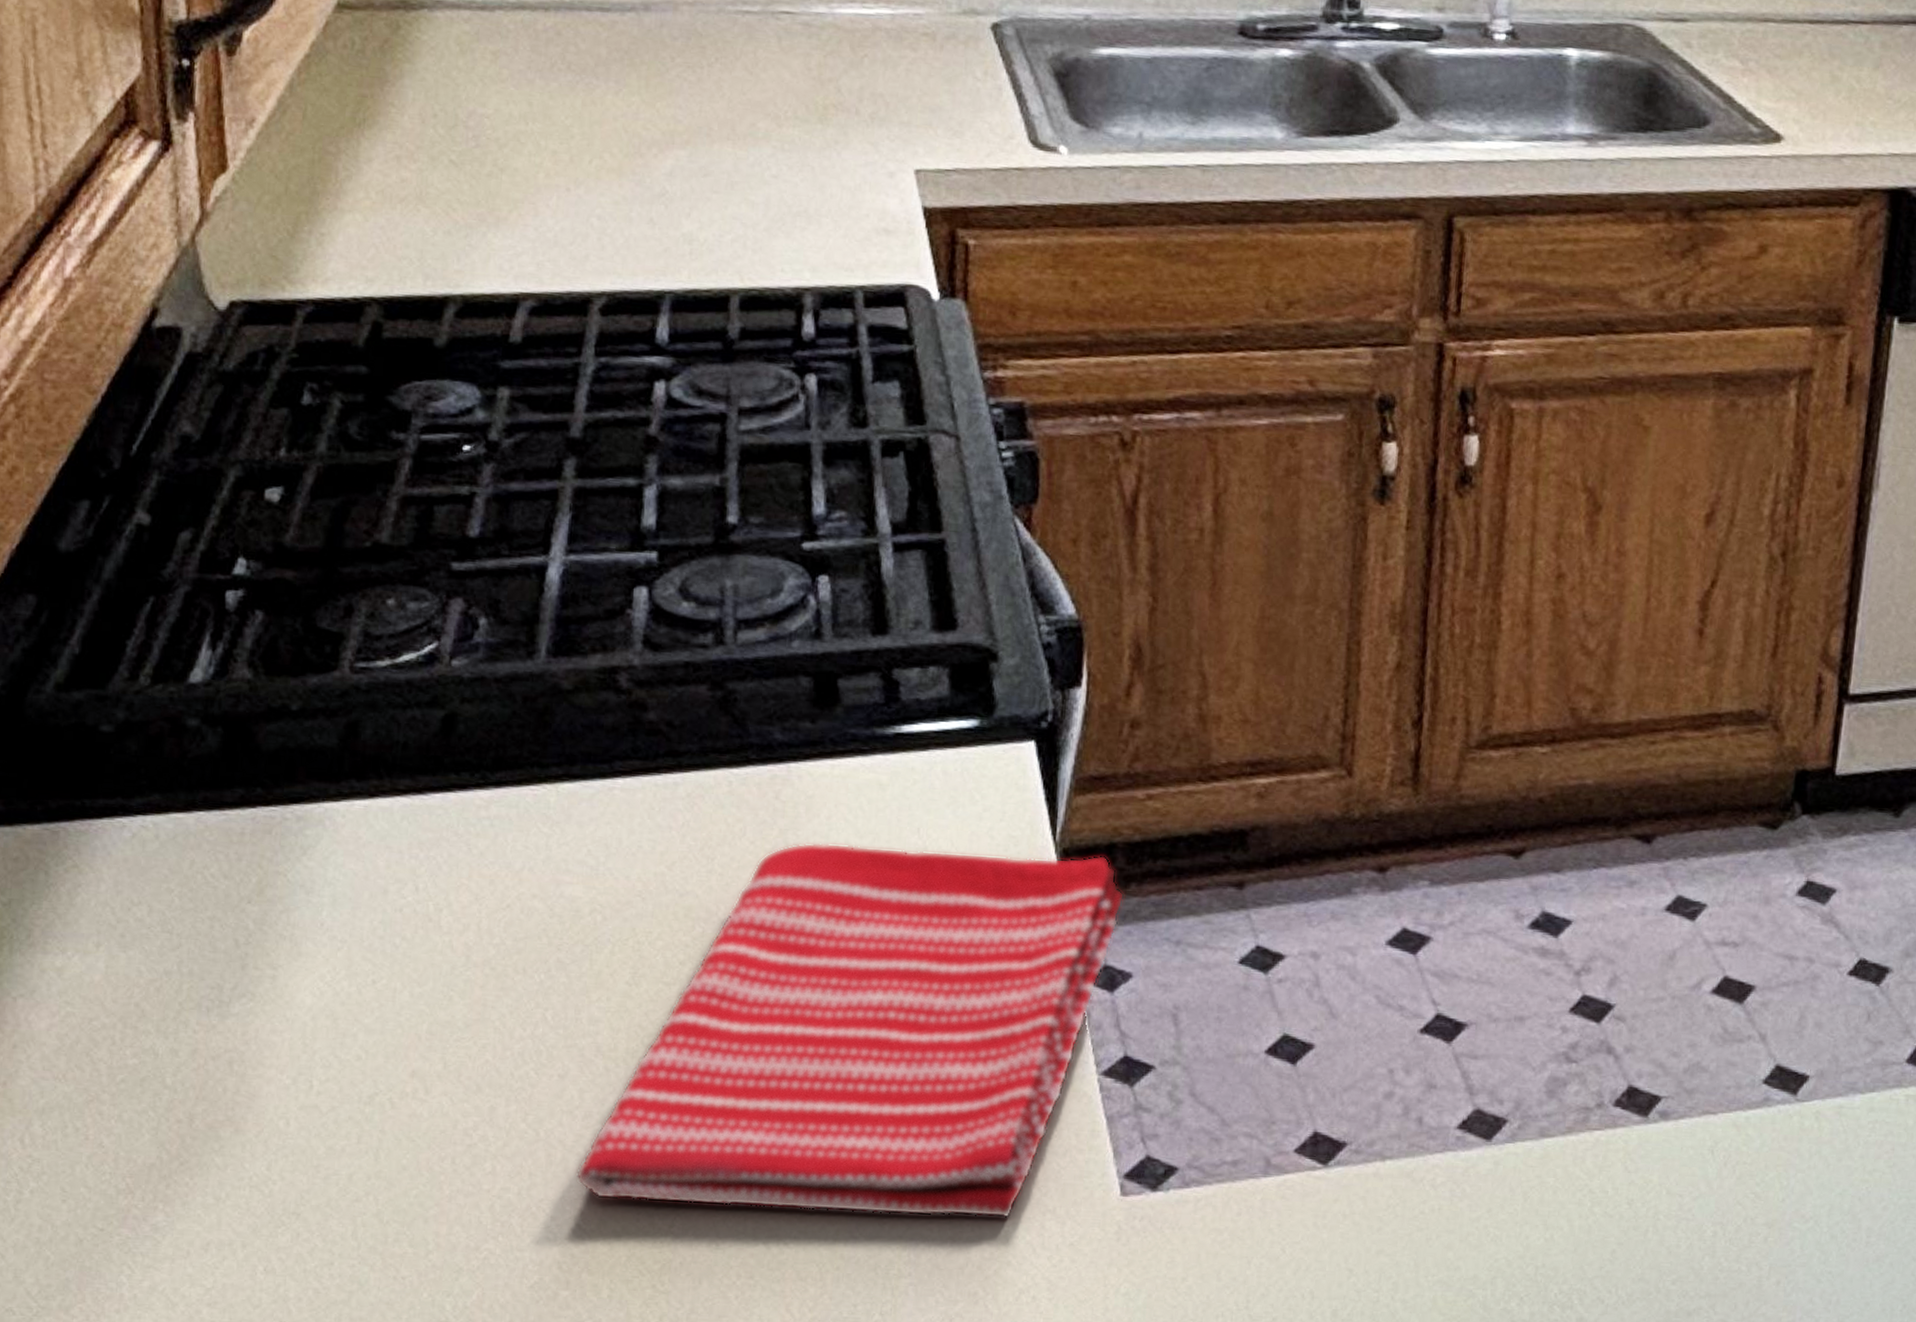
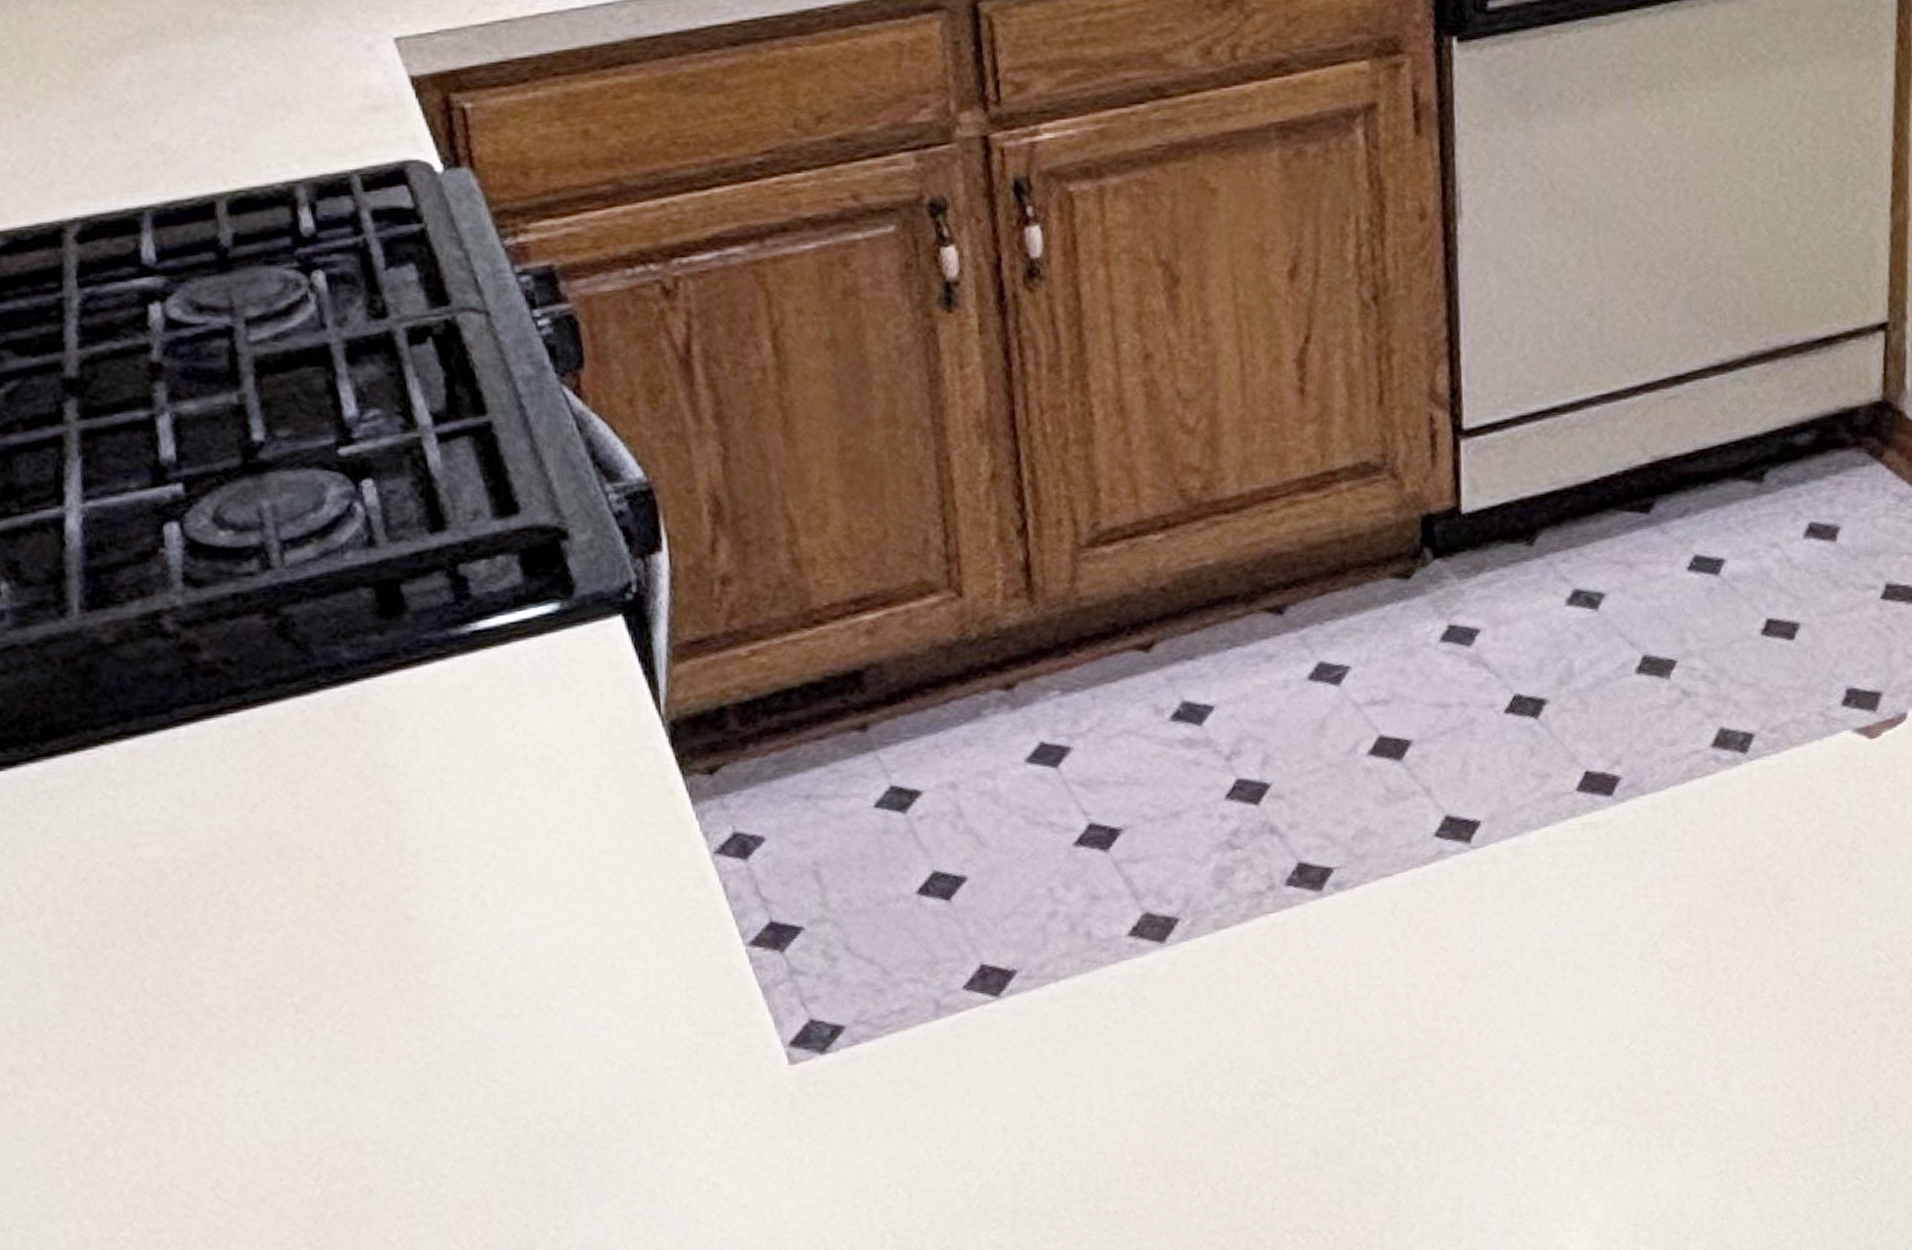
dish towel: present [576,843,1125,1218] -> none [206,720,744,1165]

